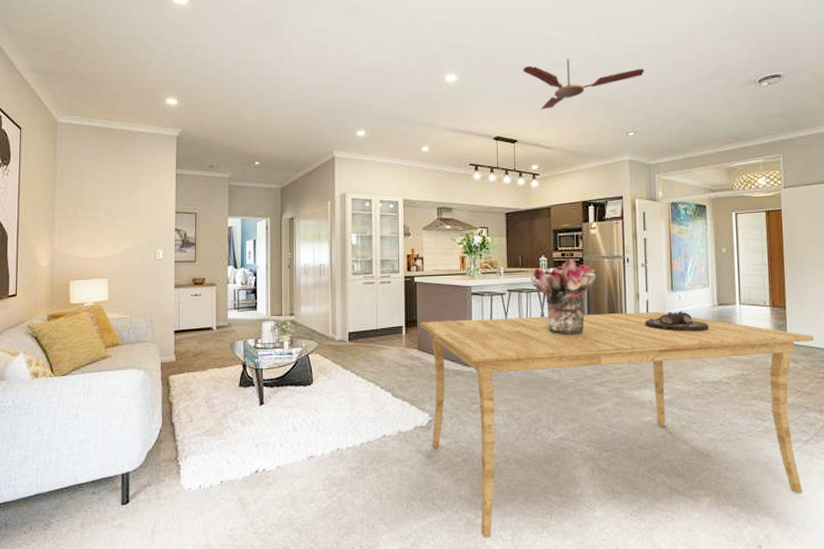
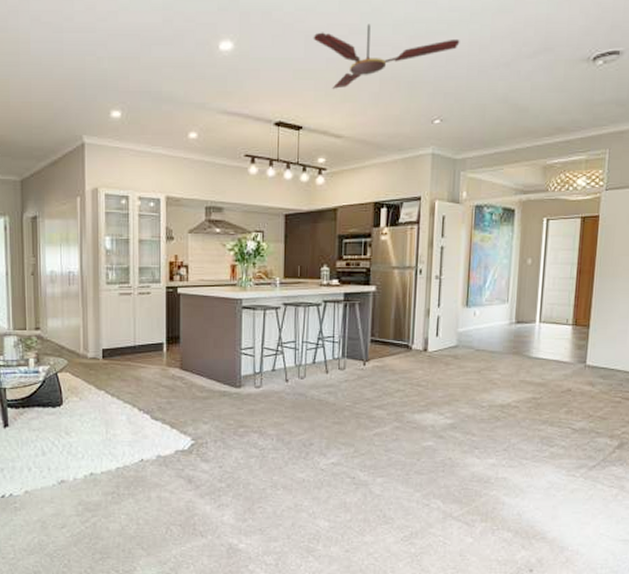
dining table: present [419,311,815,538] -> none [183,329,616,563]
bouquet: present [531,258,597,335] -> none [310,269,384,354]
decorative bowl: present [645,311,709,332] -> none [433,329,503,352]

